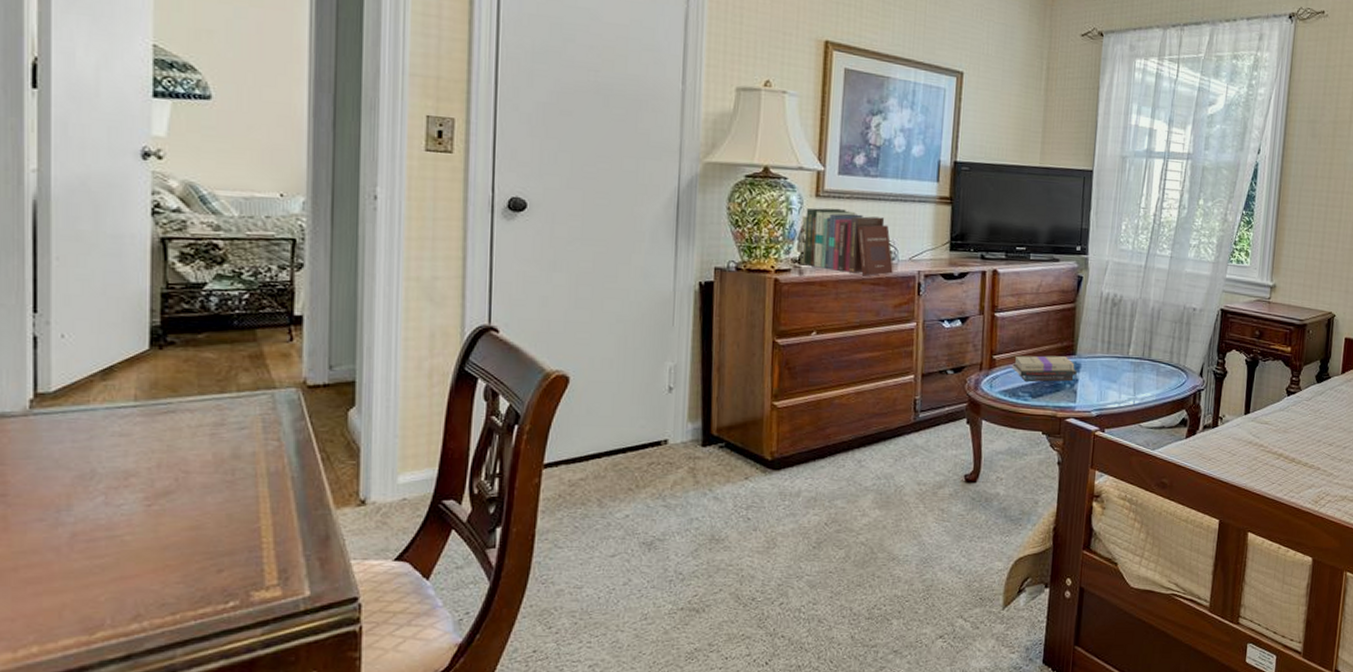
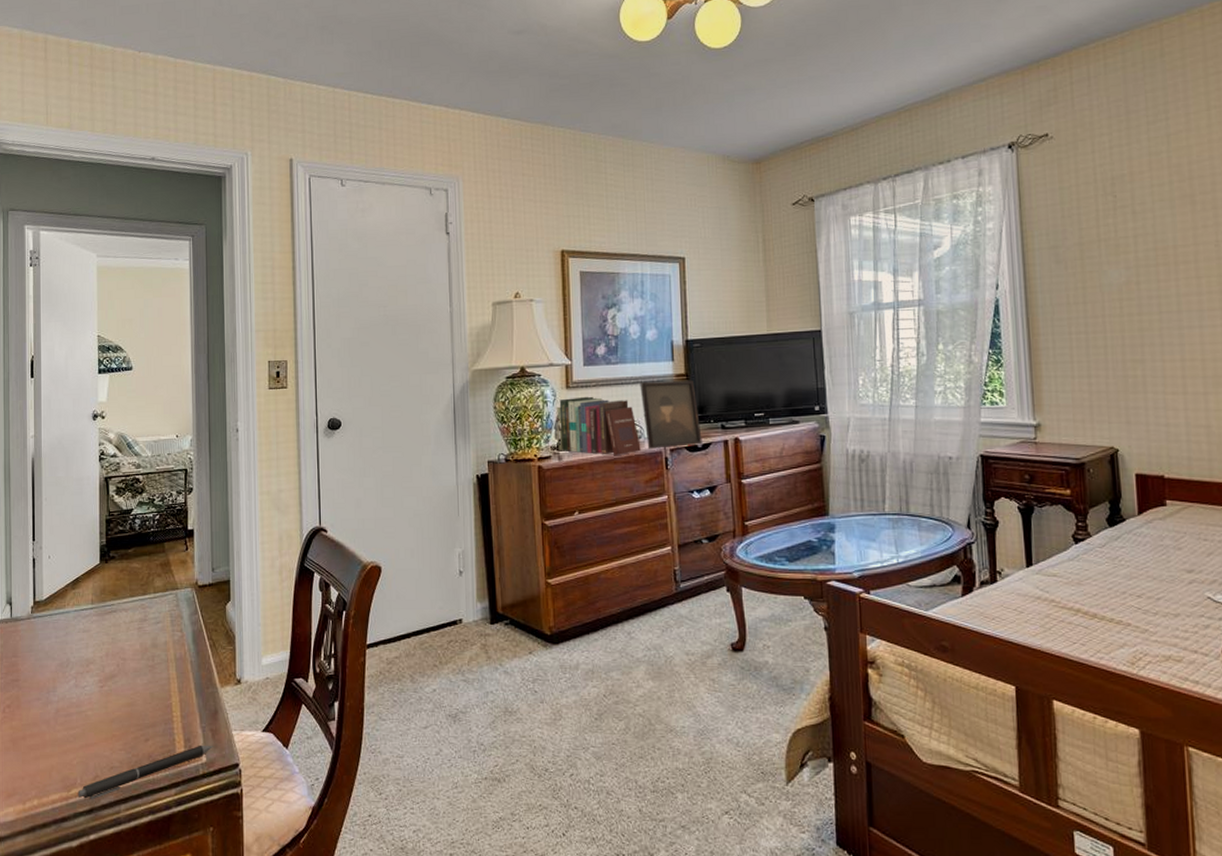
pen: none [106,576,323,645] -> present [78,745,214,800]
picture frame: none [899,199,960,273] -> present [640,379,702,449]
books: present [1012,355,1077,382] -> none [765,518,832,545]

